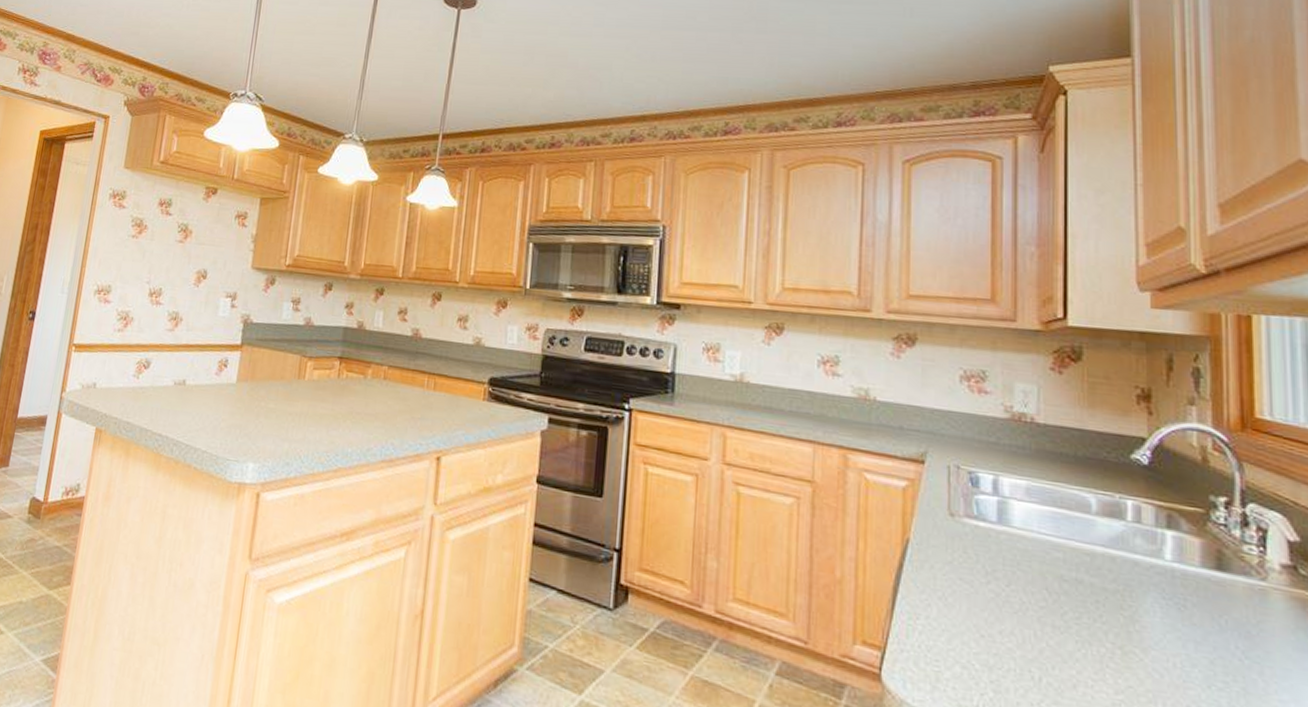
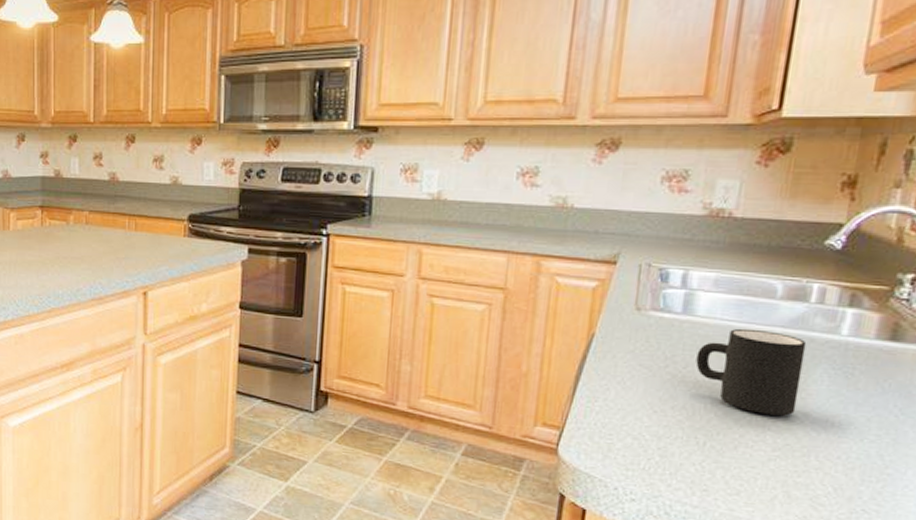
mug: none [1019,544,1132,651] -> present [695,328,807,416]

